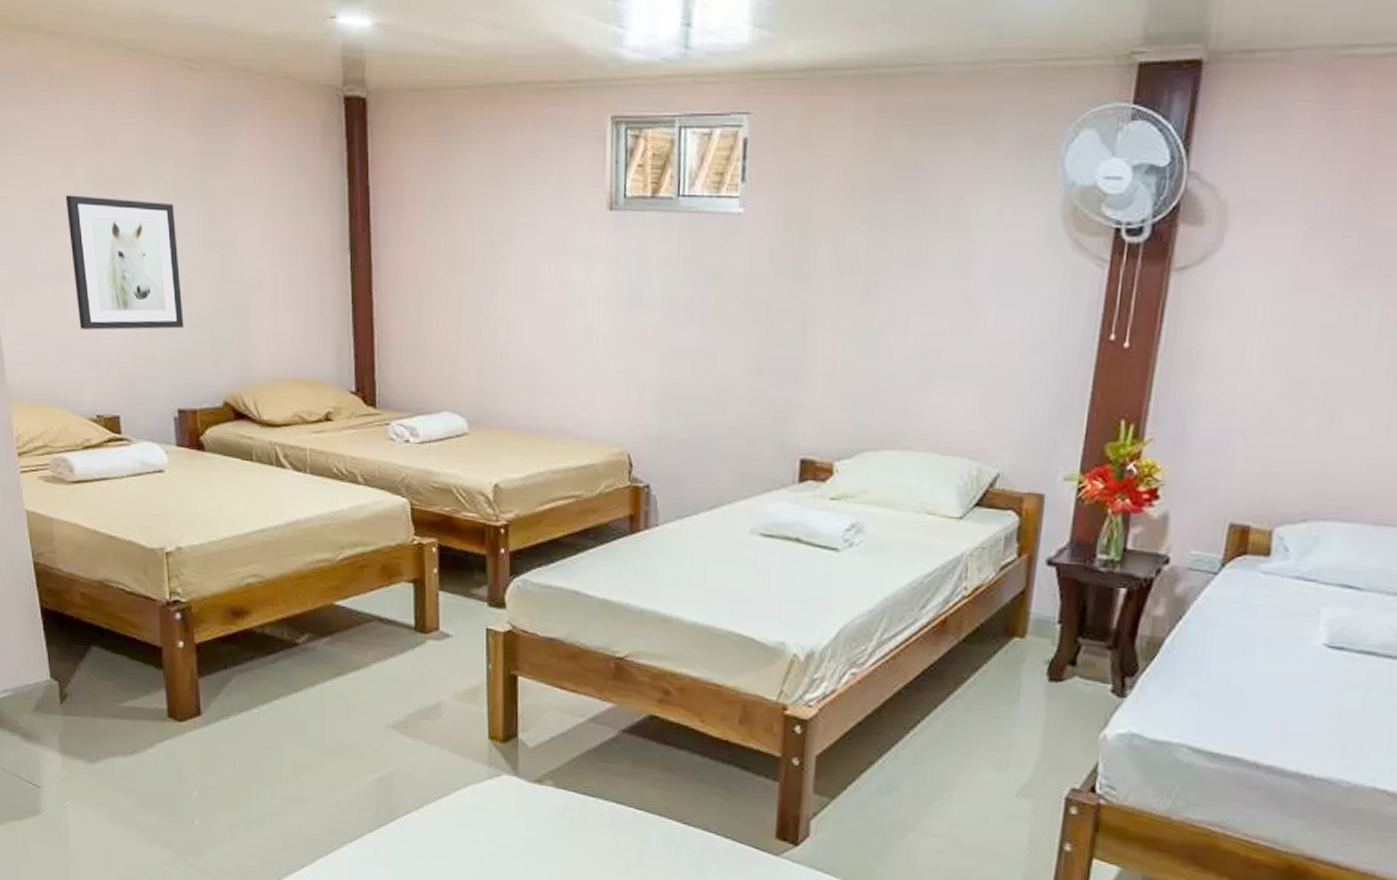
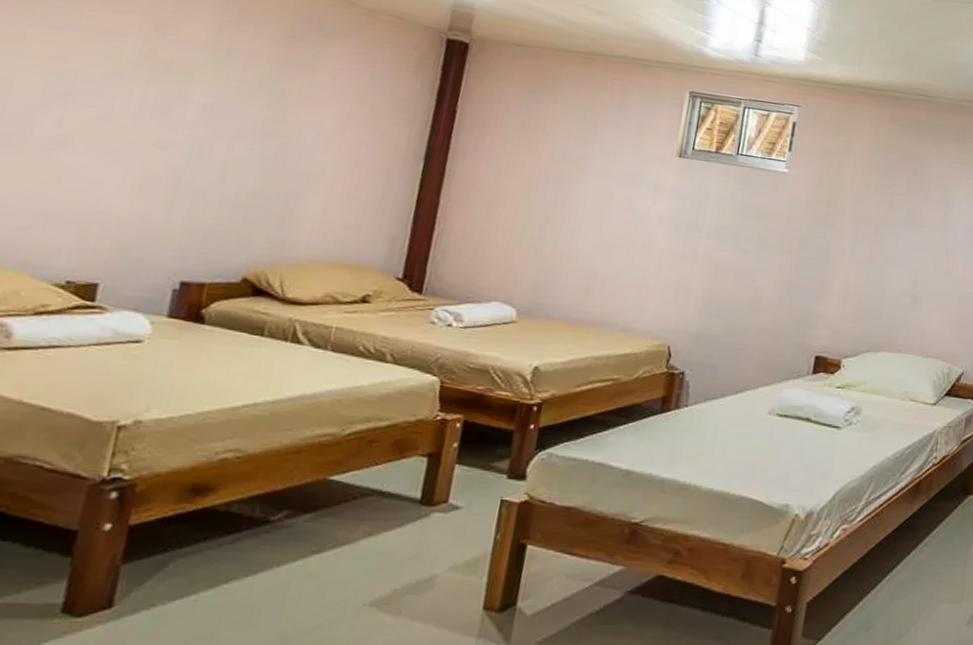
wall art: present [65,195,184,330] -> none [73,71,234,207]

